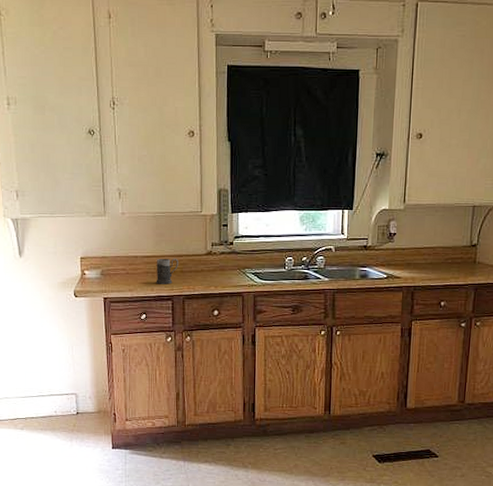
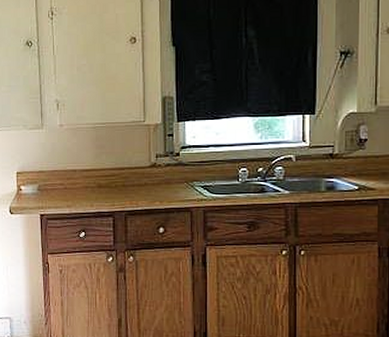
mug: present [156,258,178,284] -> none [95,171,120,200]

